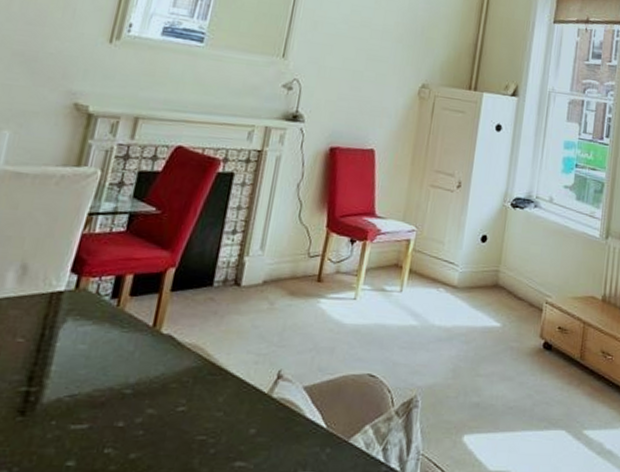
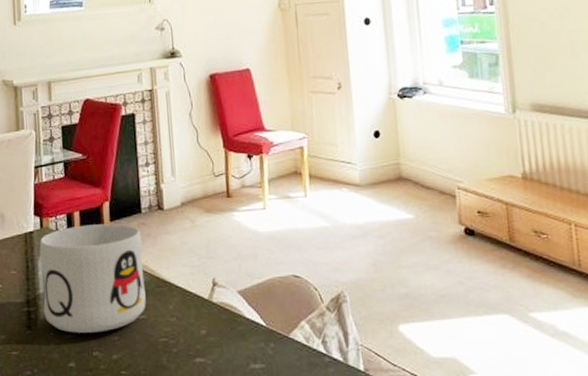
mug: none [48,291,206,425] -> present [39,223,146,333]

